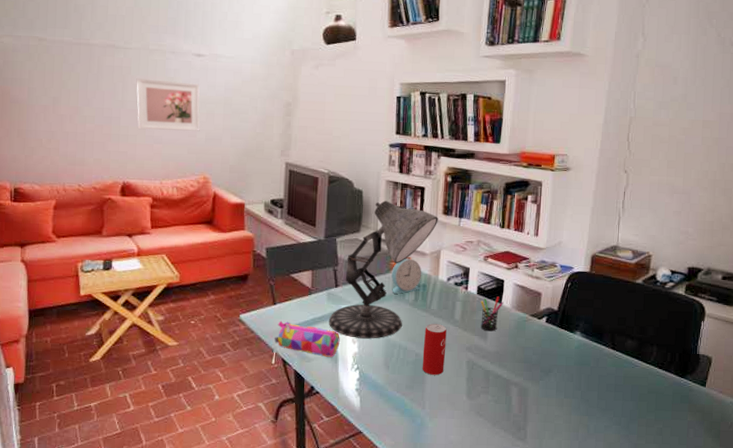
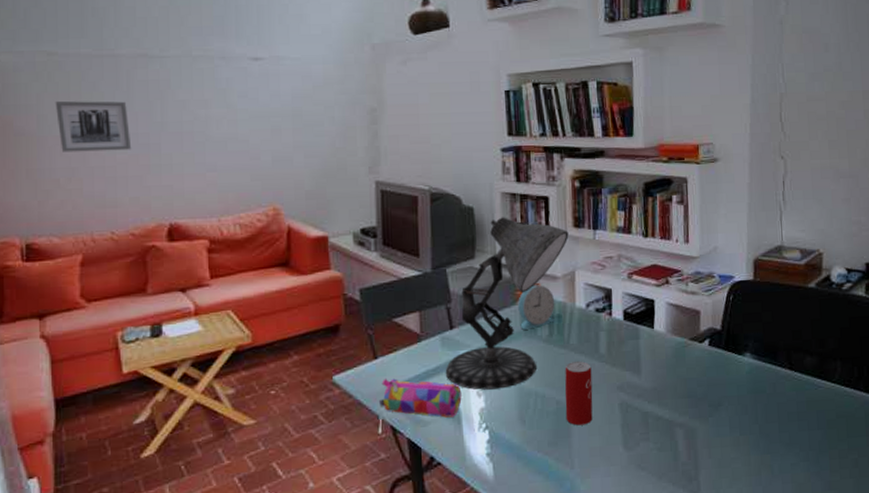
wall art: none [42,77,98,121] -> present [55,100,132,152]
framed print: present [136,78,200,131] -> none [178,92,265,156]
pen holder: present [480,296,504,332] -> none [629,320,657,364]

